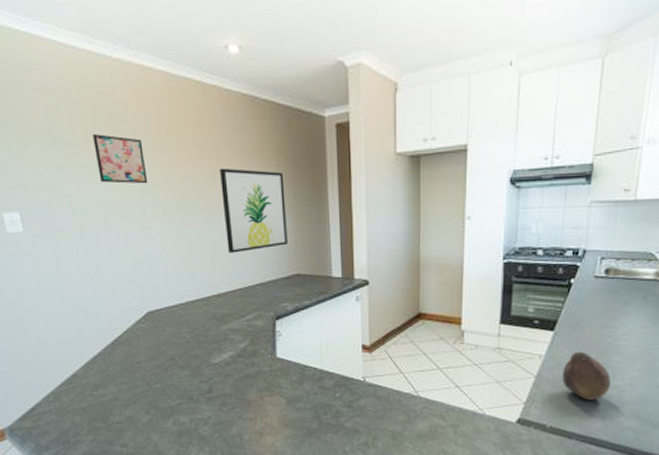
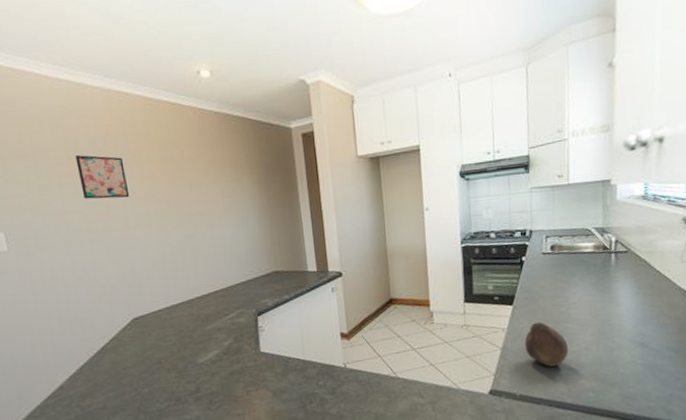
wall art: present [220,168,288,253] -> none [197,178,265,257]

